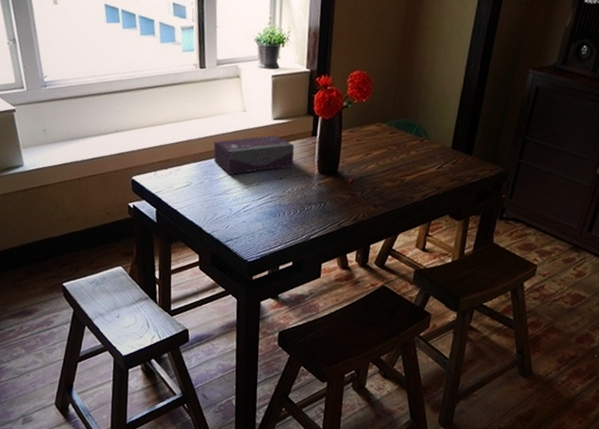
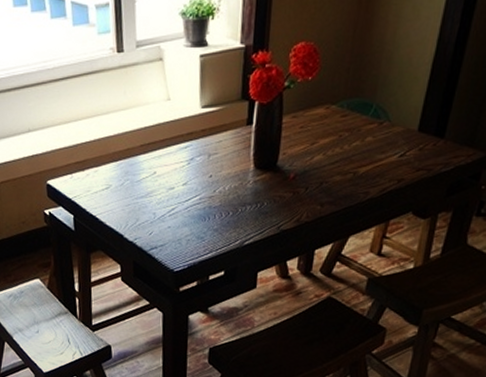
tissue box: present [213,135,294,175] -> none [134,125,226,174]

